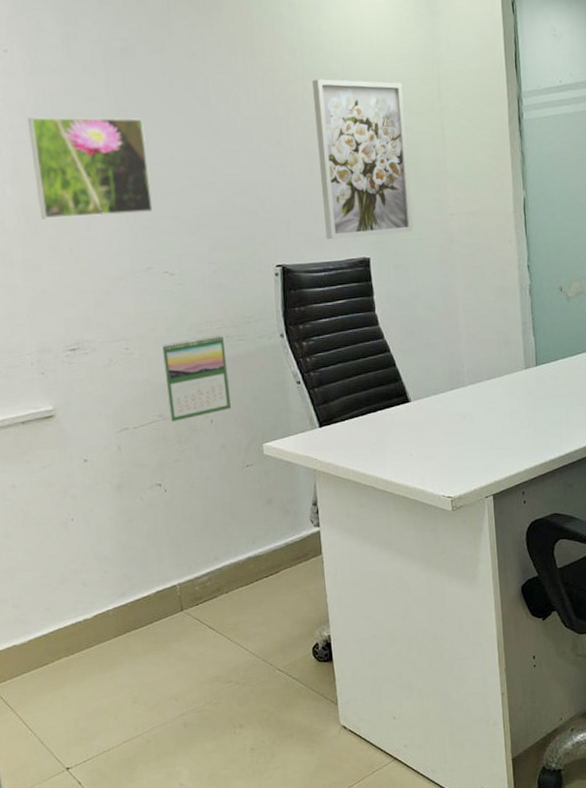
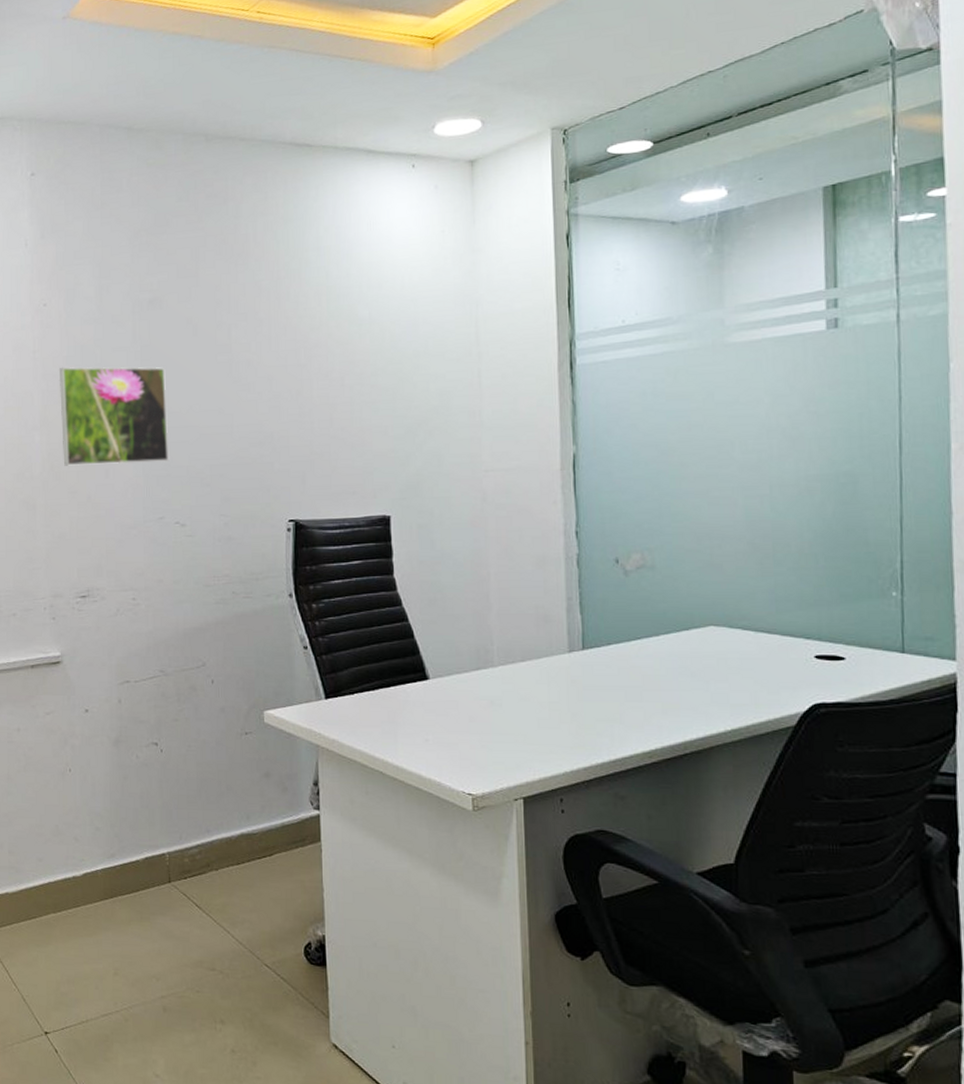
calendar: present [162,334,232,422] -> none [169,590,234,679]
wall art: present [312,79,414,240] -> none [338,324,441,495]

